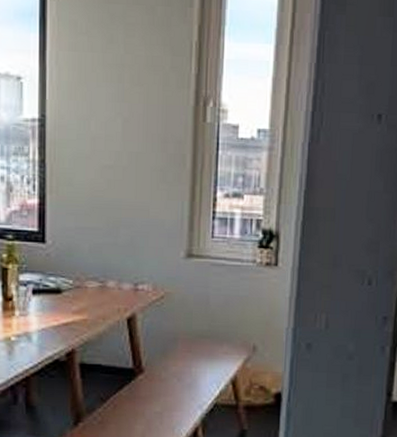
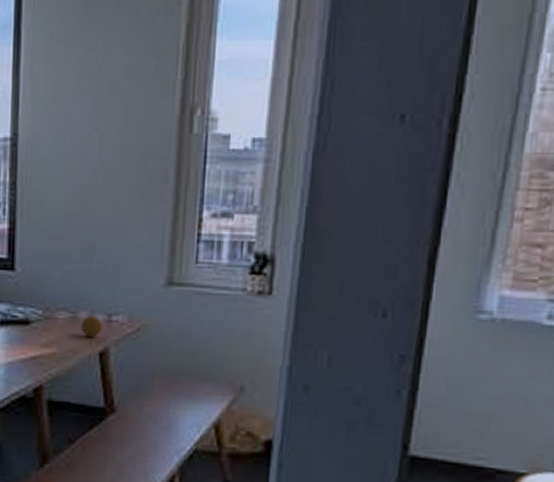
fruit: none [109,285,129,304] -> present [81,315,102,337]

